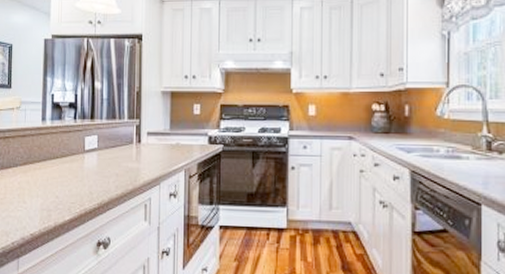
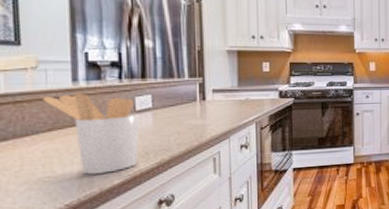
utensil holder: none [22,131,87,209] -> present [43,92,140,175]

